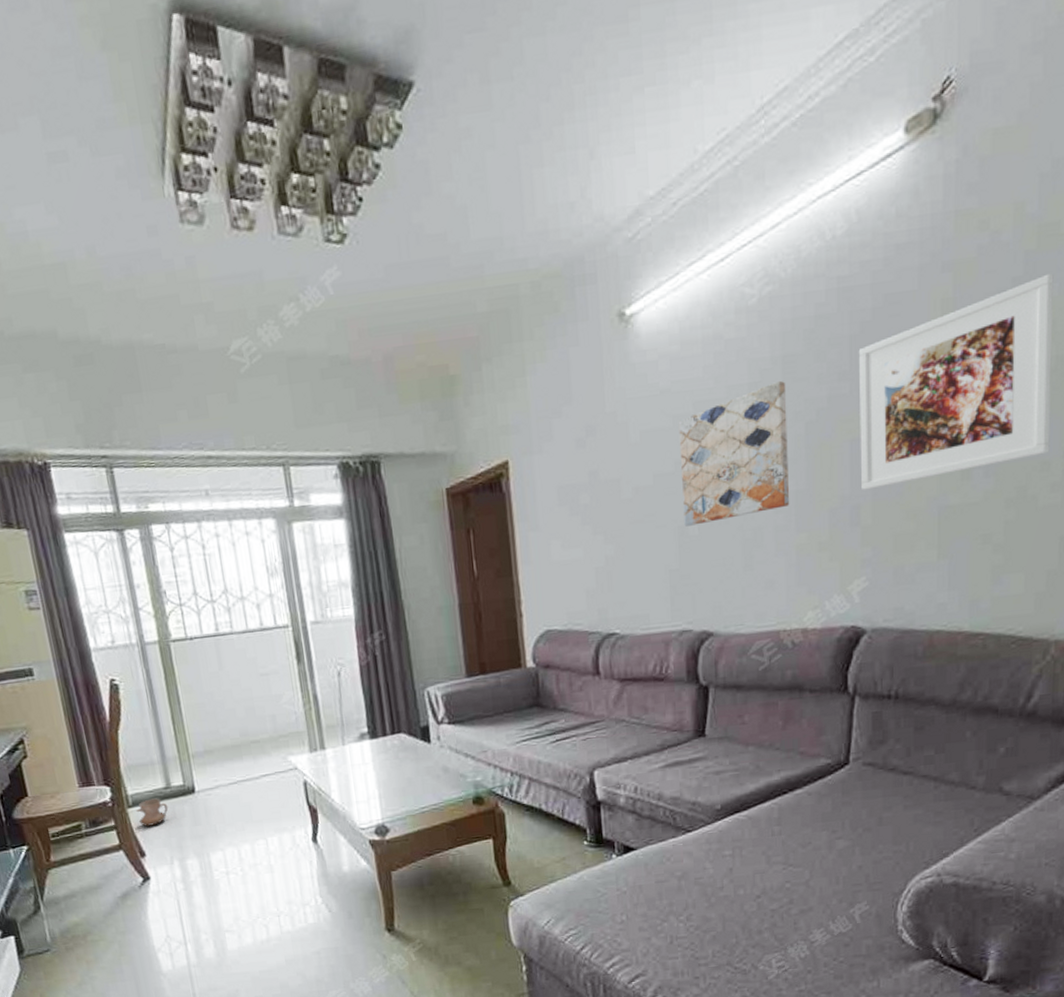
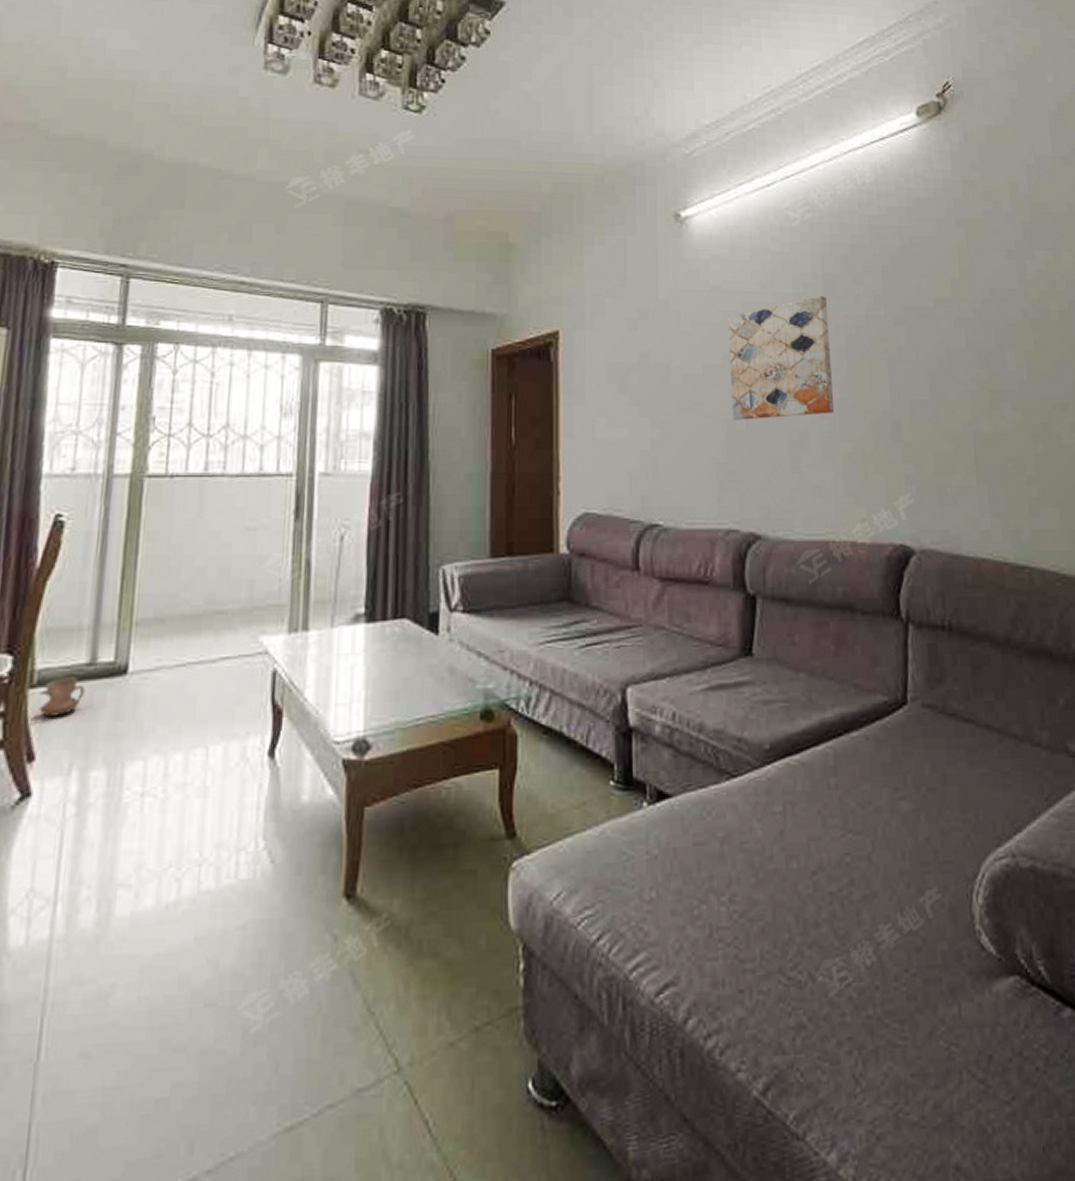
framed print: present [858,273,1054,490] -> none [890,242,1066,407]

